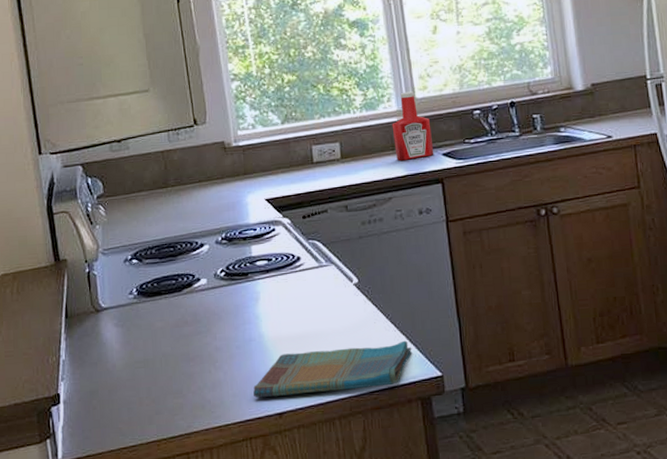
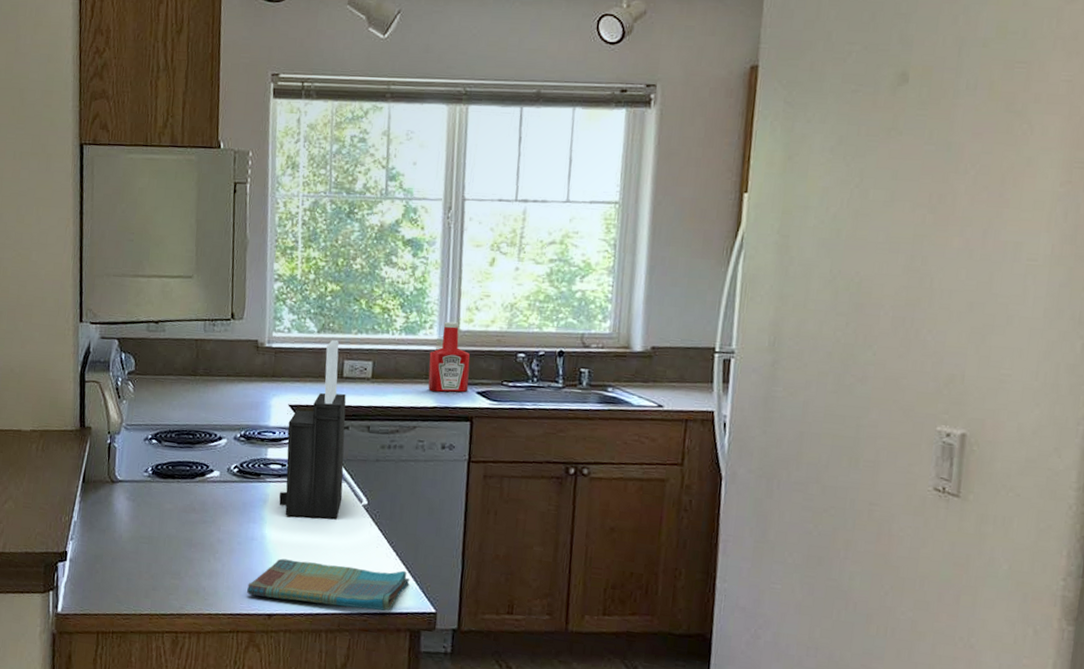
knife block: none [267,128,333,310] -> present [279,340,346,519]

